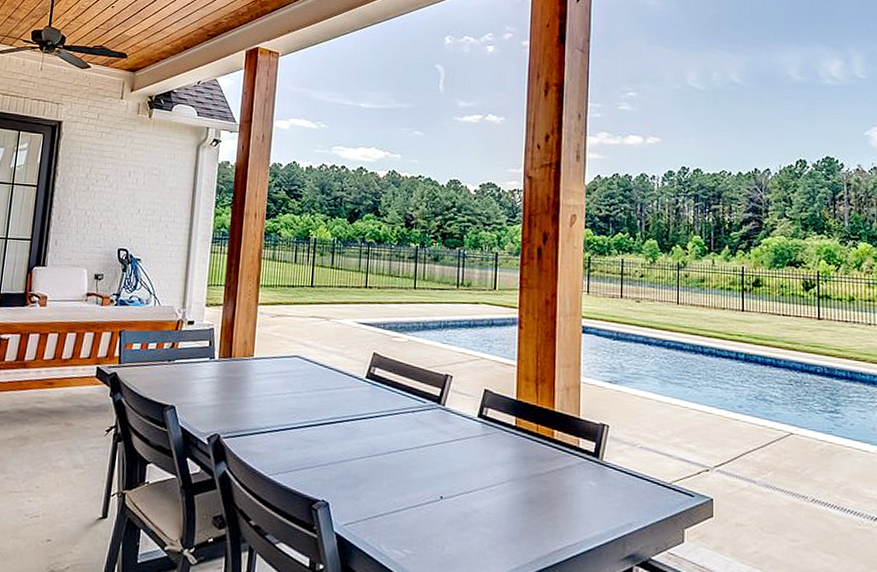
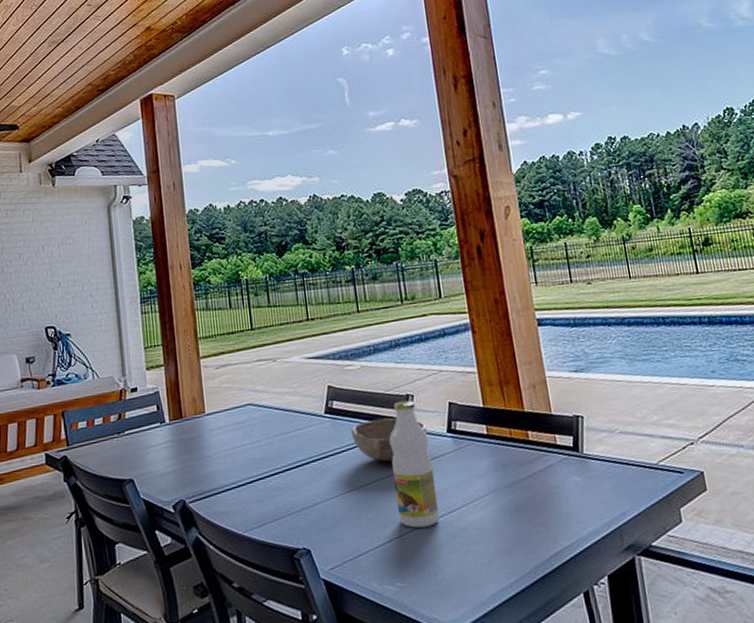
bowl: none [387,392,459,435] -> present [351,418,427,462]
bottle: none [417,379,459,502] -> present [389,400,440,528]

